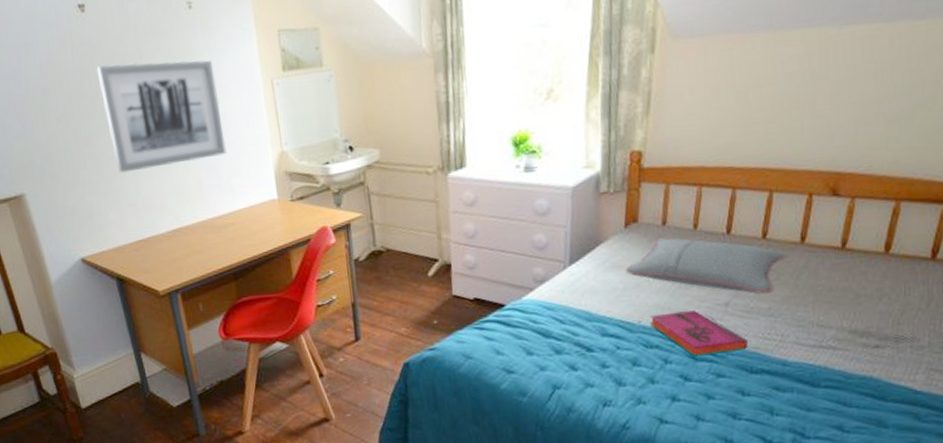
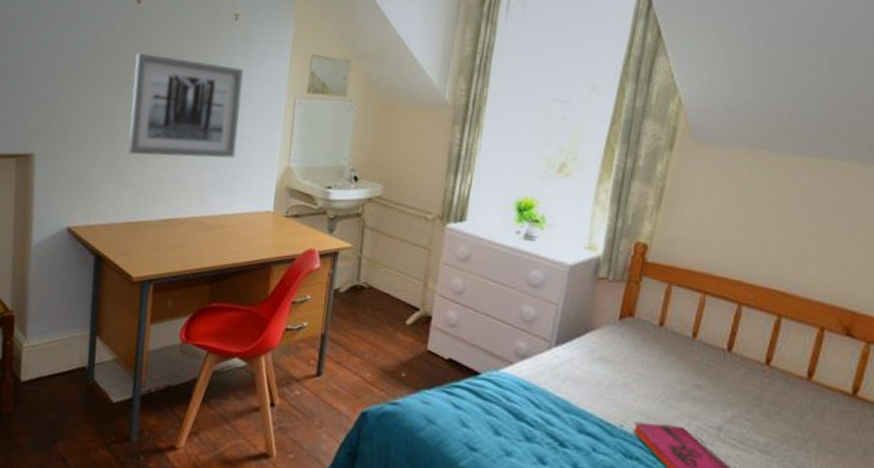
pillow: present [626,238,787,295] -> none [614,339,791,428]

